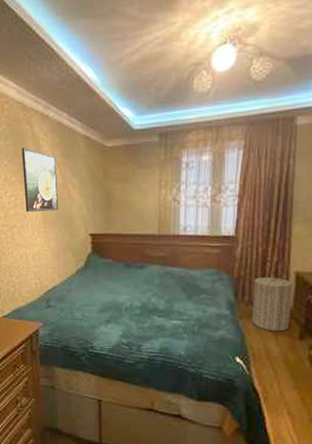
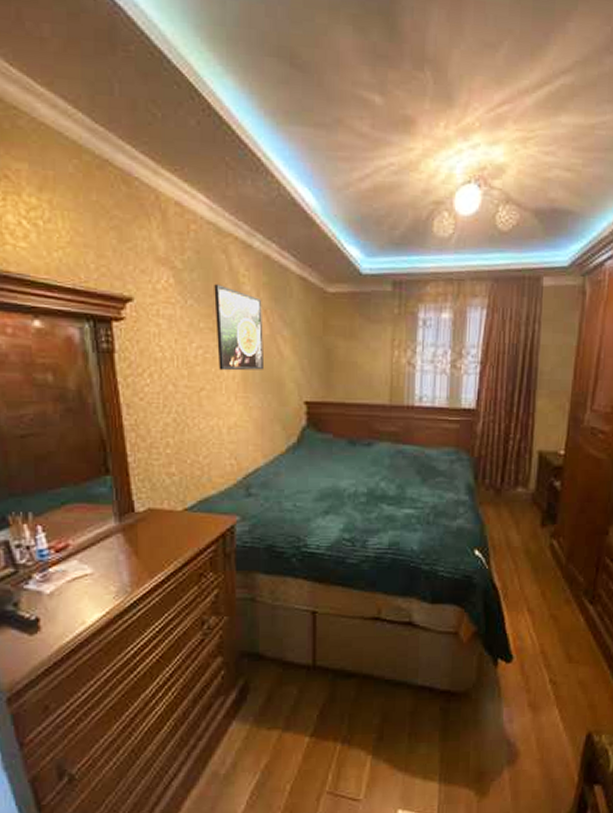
laundry hamper: present [252,274,293,332] -> none [493,453,535,519]

